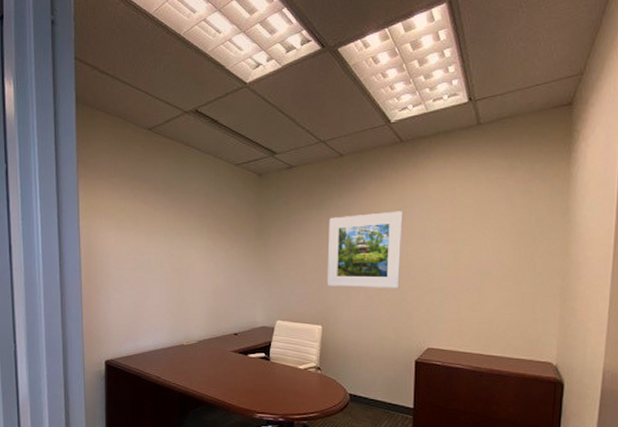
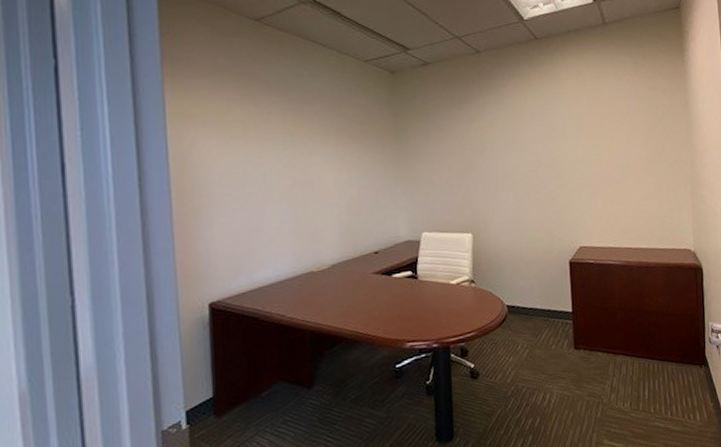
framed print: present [326,211,403,288] -> none [471,108,547,190]

